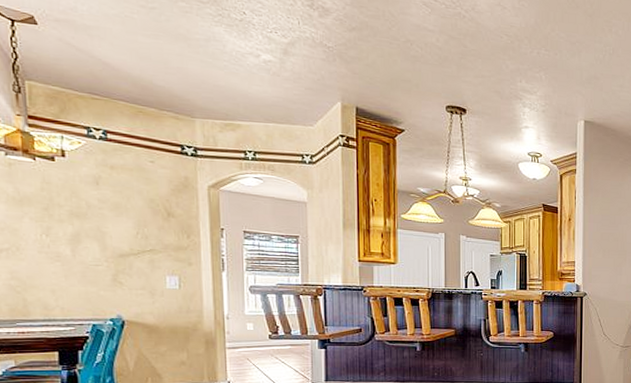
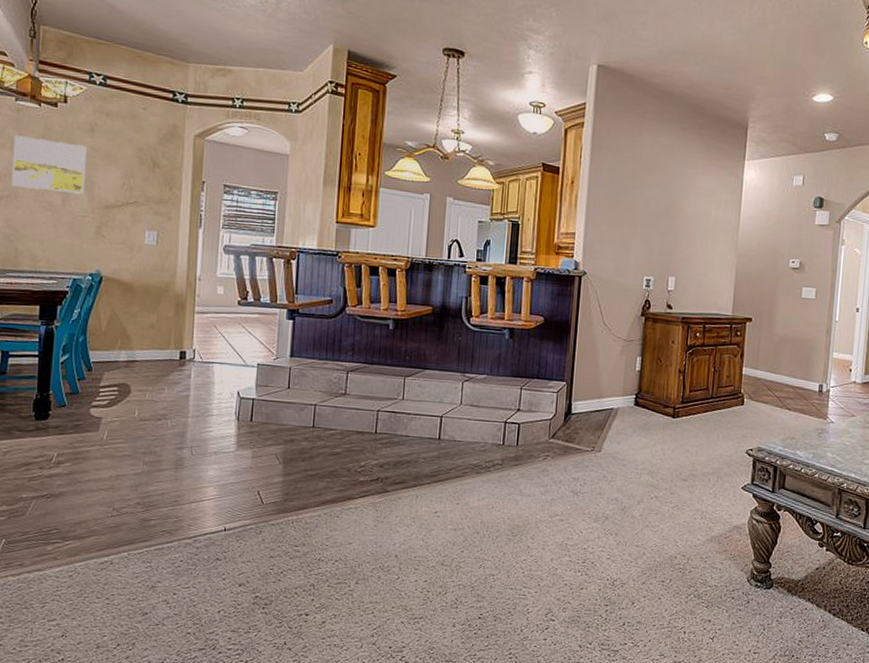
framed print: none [8,189,95,244] -> present [12,135,87,194]

